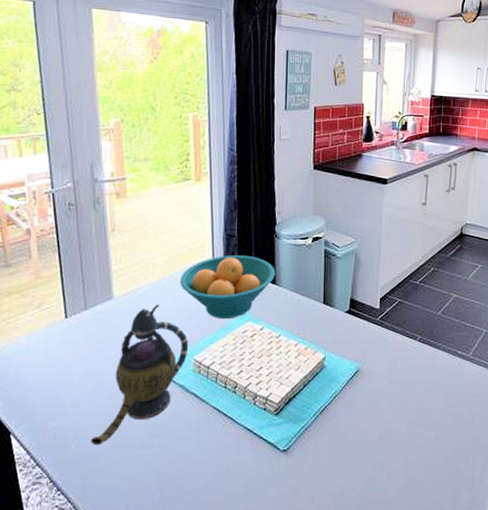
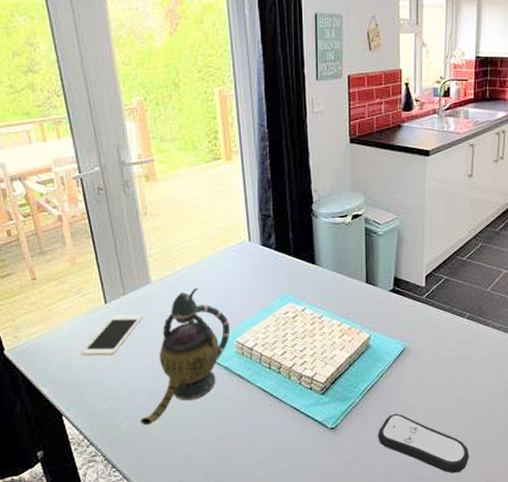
cell phone: none [37,330,102,372] -> present [82,314,143,356]
fruit bowl: present [180,255,275,318] -> none [217,236,315,300]
remote control: none [328,435,419,500] -> present [377,413,470,474]

